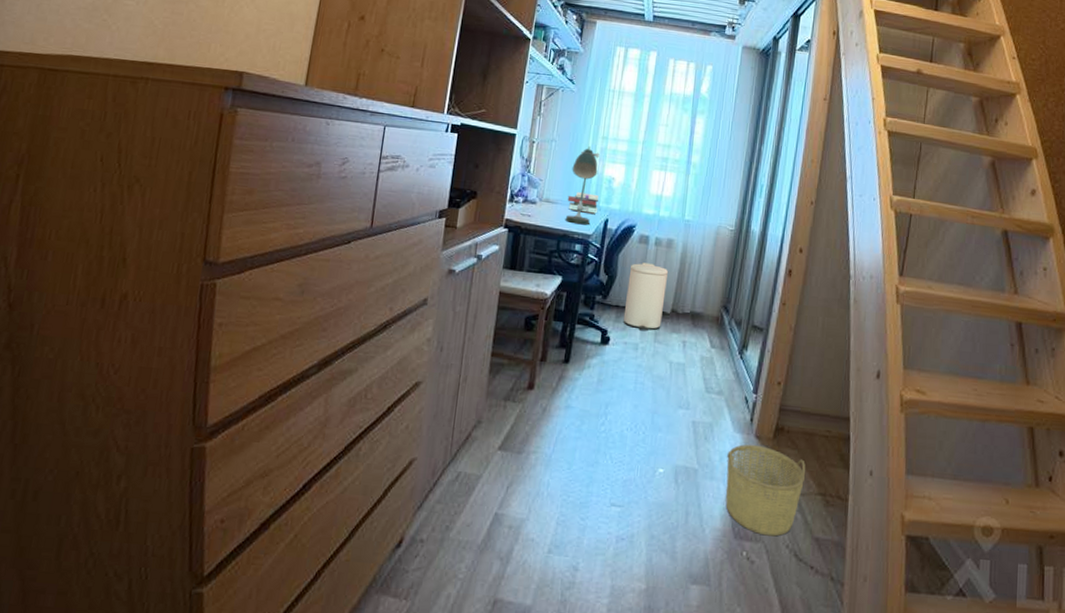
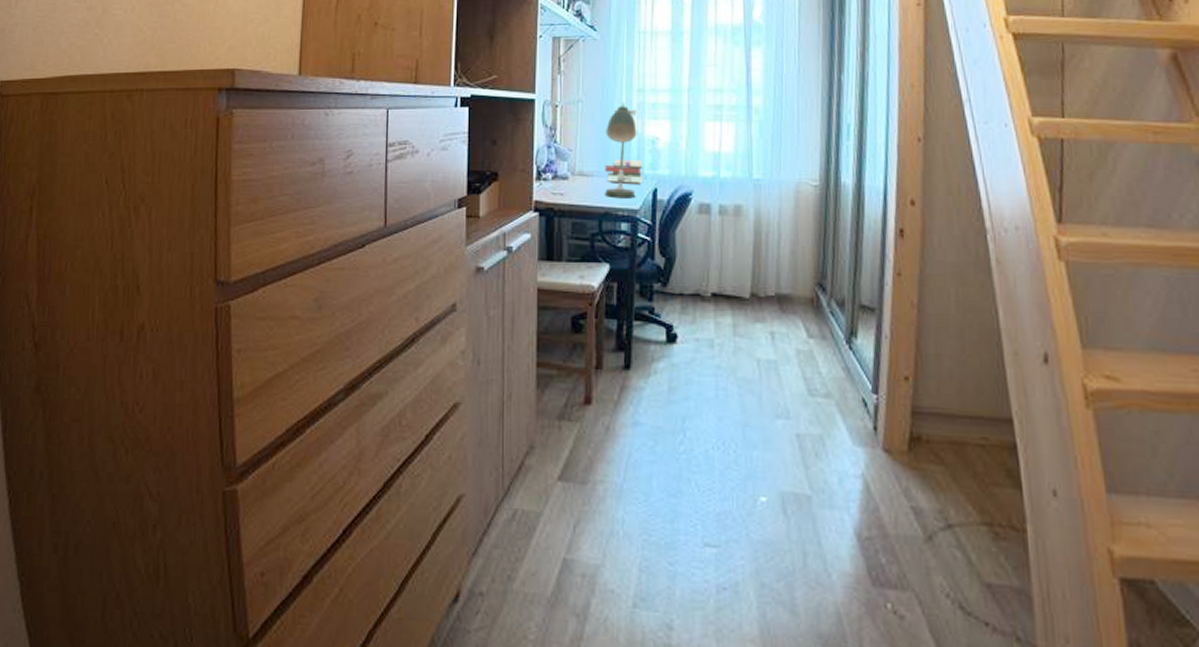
pedal bin: present [623,262,669,331] -> none [690,237,741,322]
basket: present [725,444,806,537] -> none [848,460,961,583]

